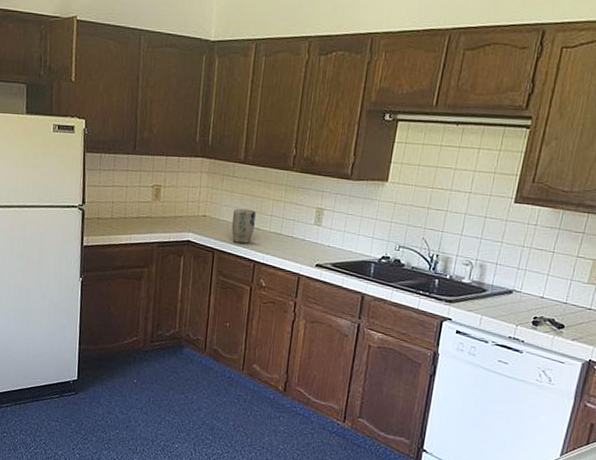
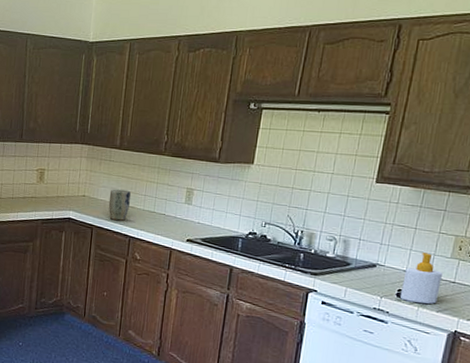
soap bottle: none [536,278,579,332] -> present [400,252,442,304]

